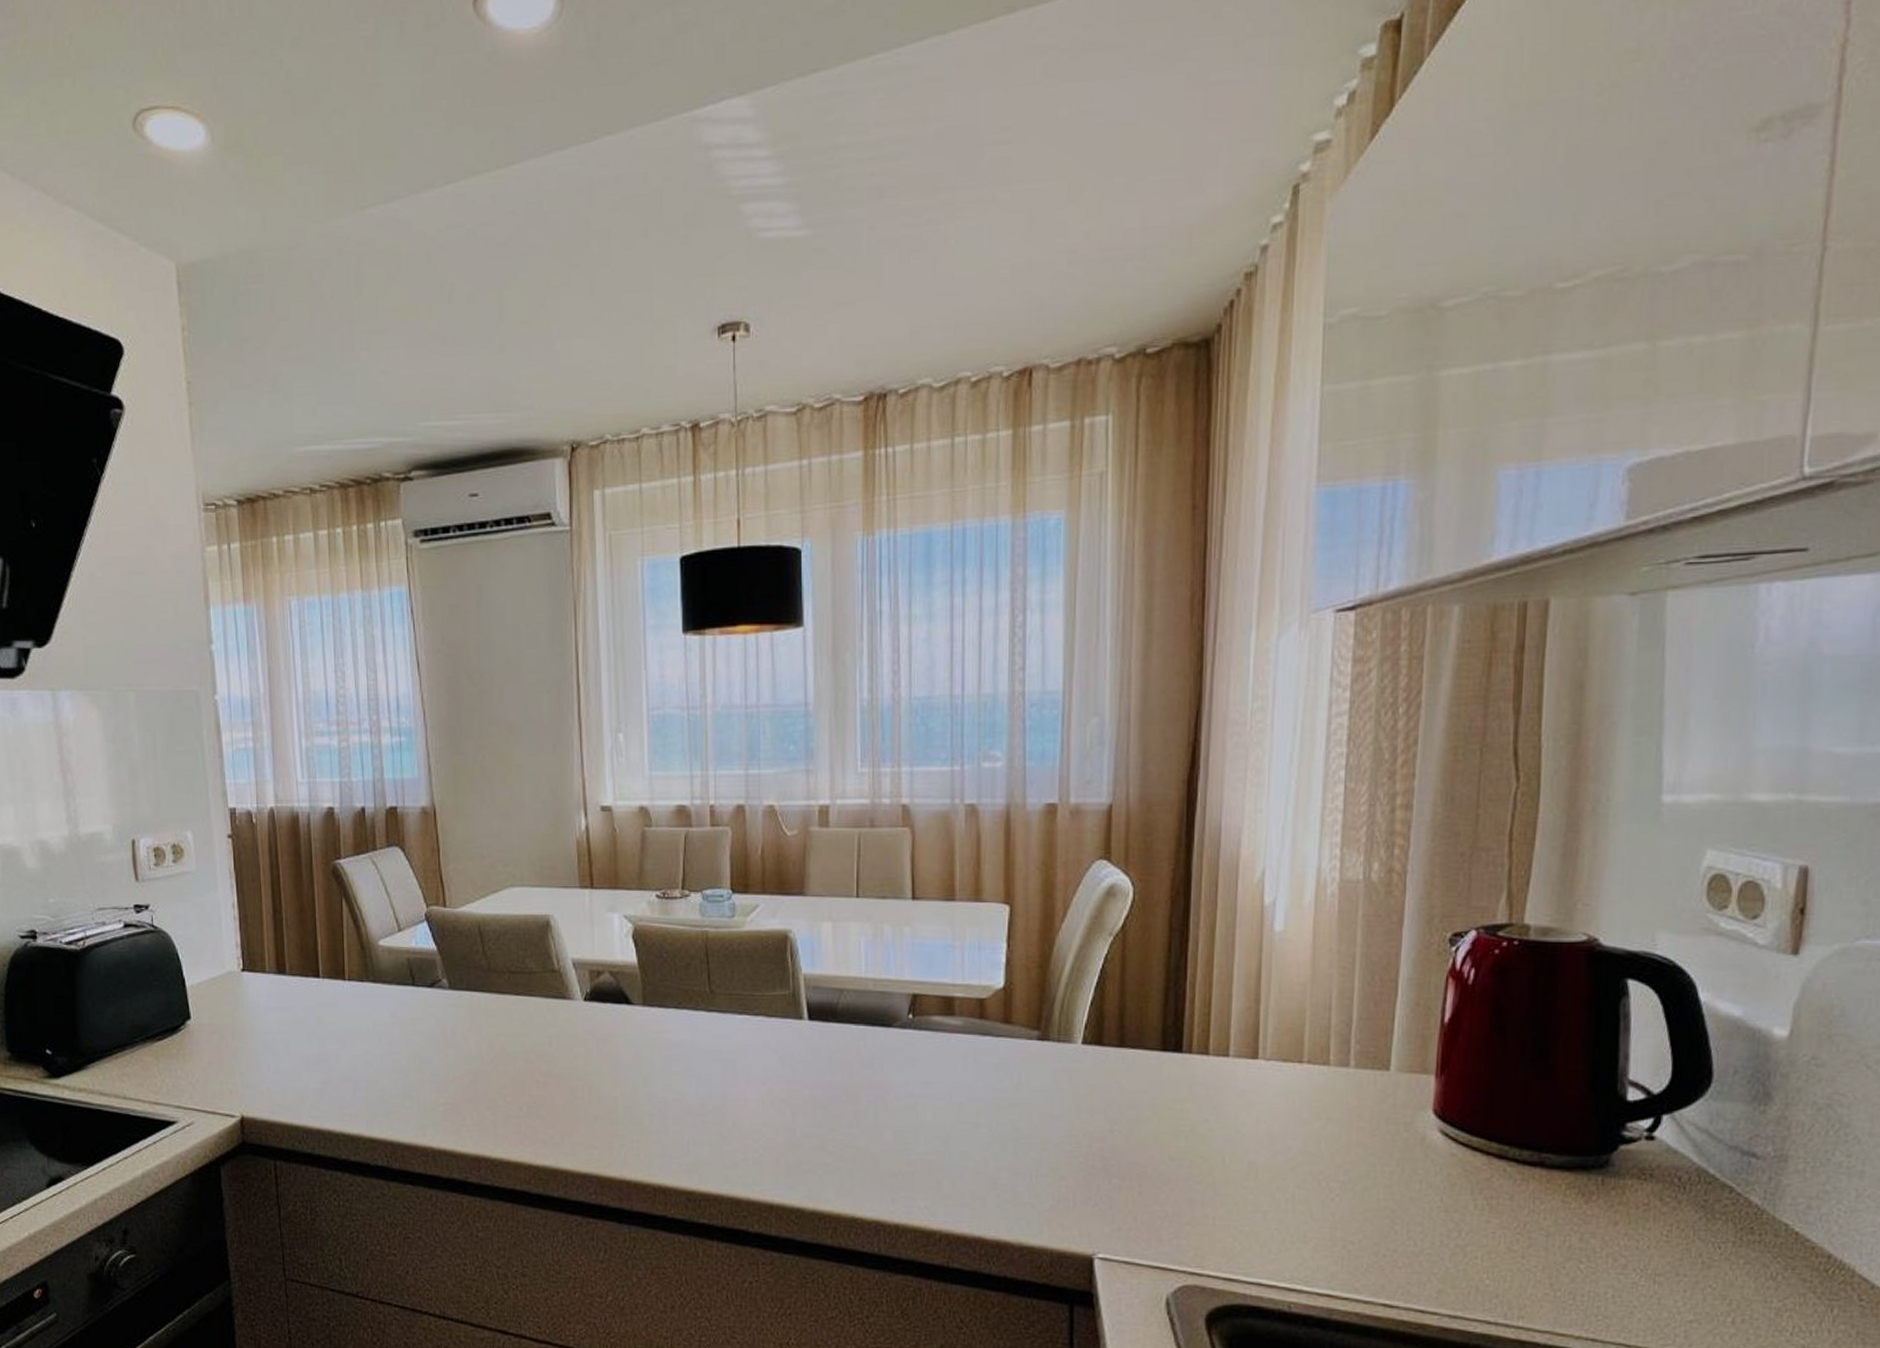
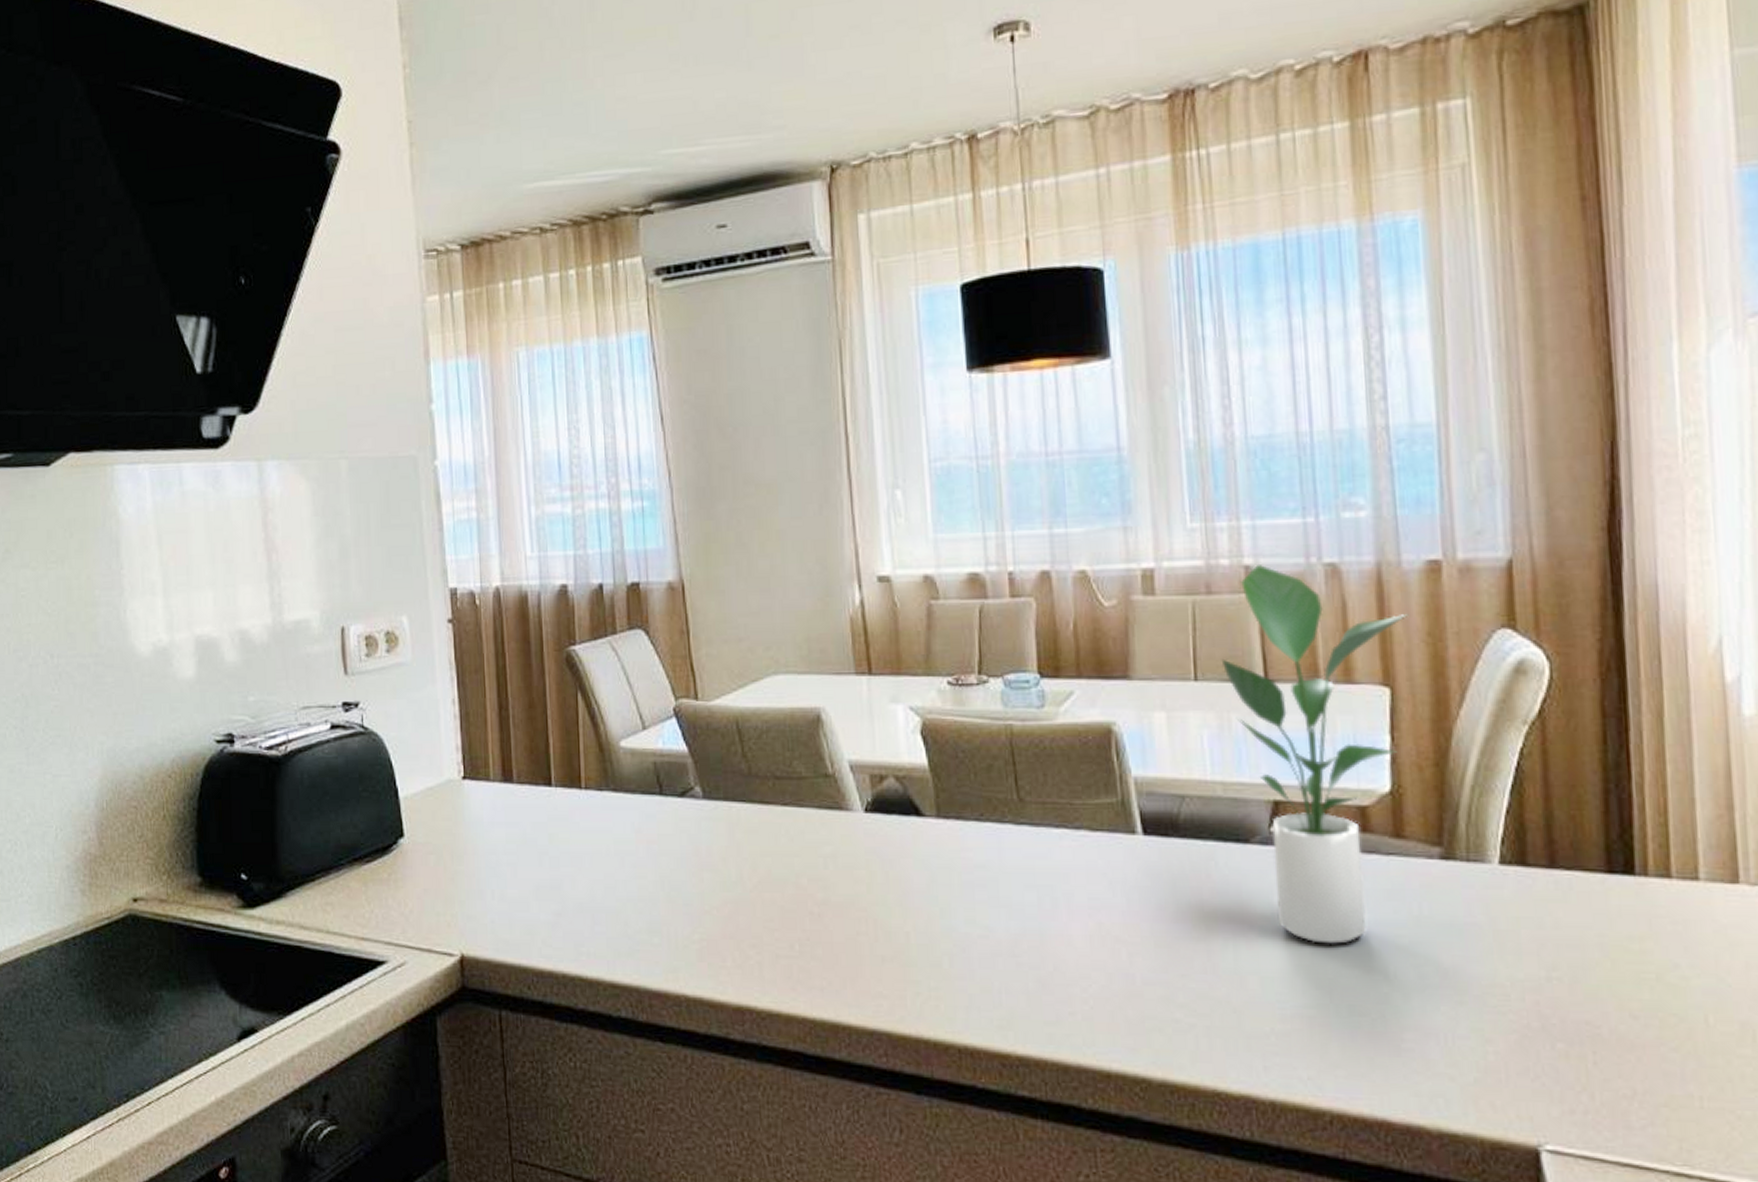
potted plant: none [878,804,1029,1105] -> present [1221,565,1409,944]

